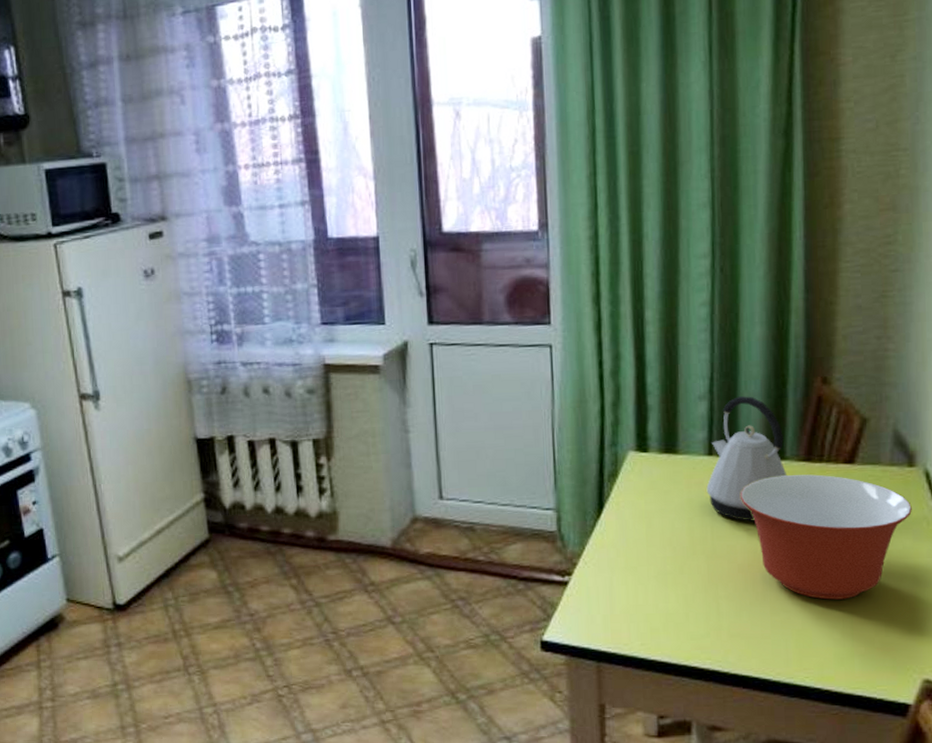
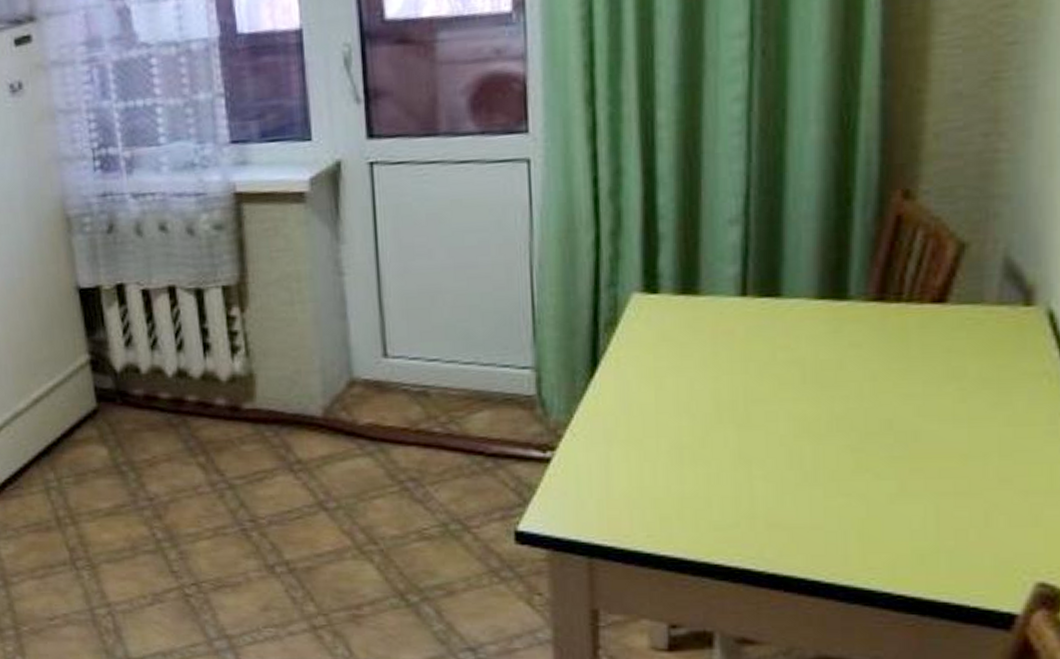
kettle: present [706,396,788,521] -> none [738,217,851,380]
mixing bowl: present [740,474,912,600] -> none [784,318,1027,480]

